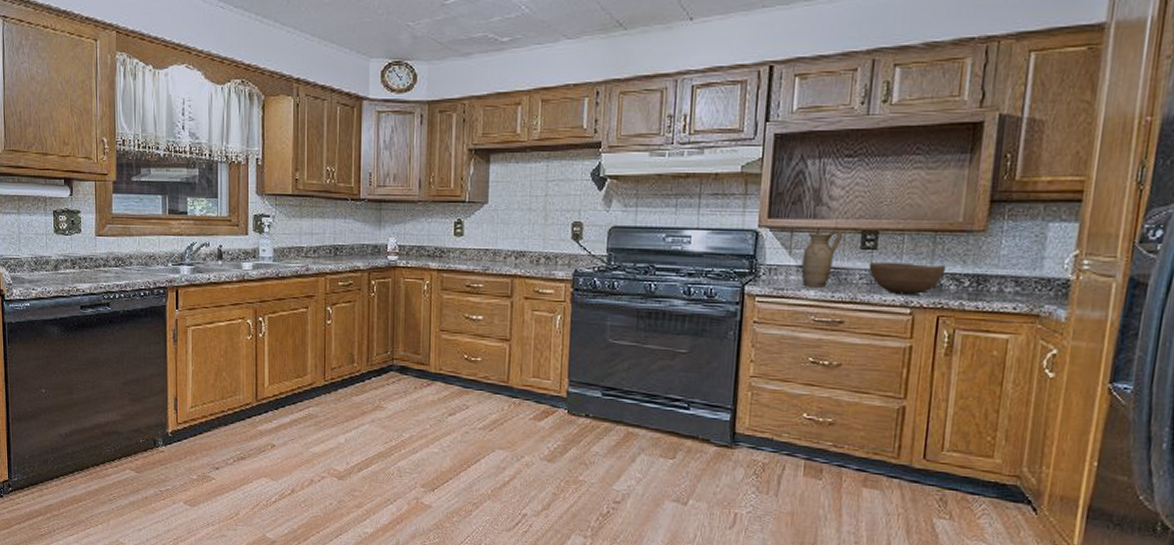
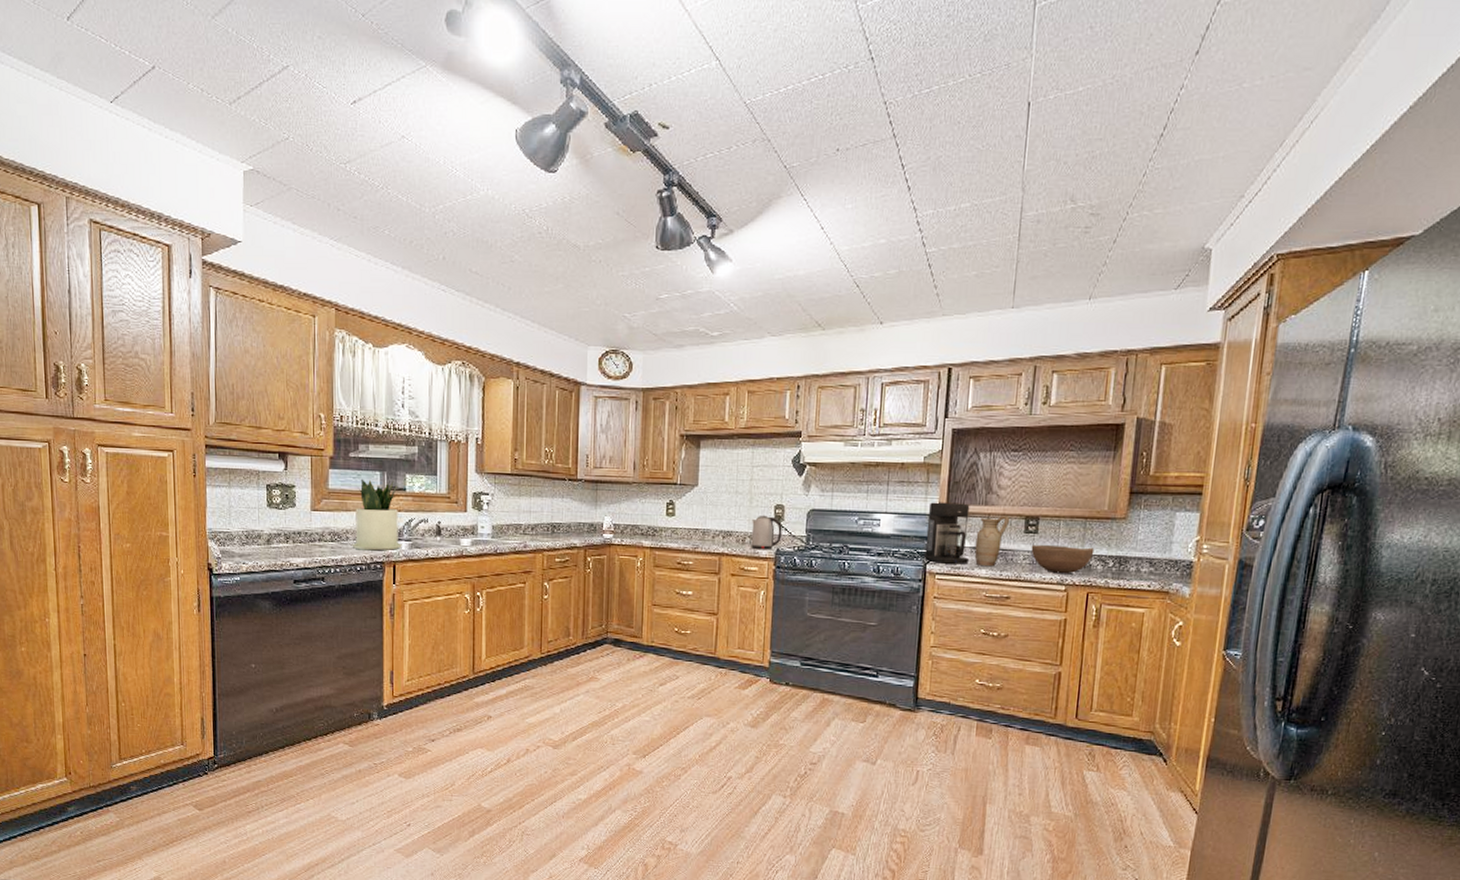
planter: none [134,203,186,276] -> present [350,478,403,551]
kettle: none [546,233,581,270] -> present [751,515,782,549]
coffee maker: none [742,216,796,285] -> present [924,502,970,565]

